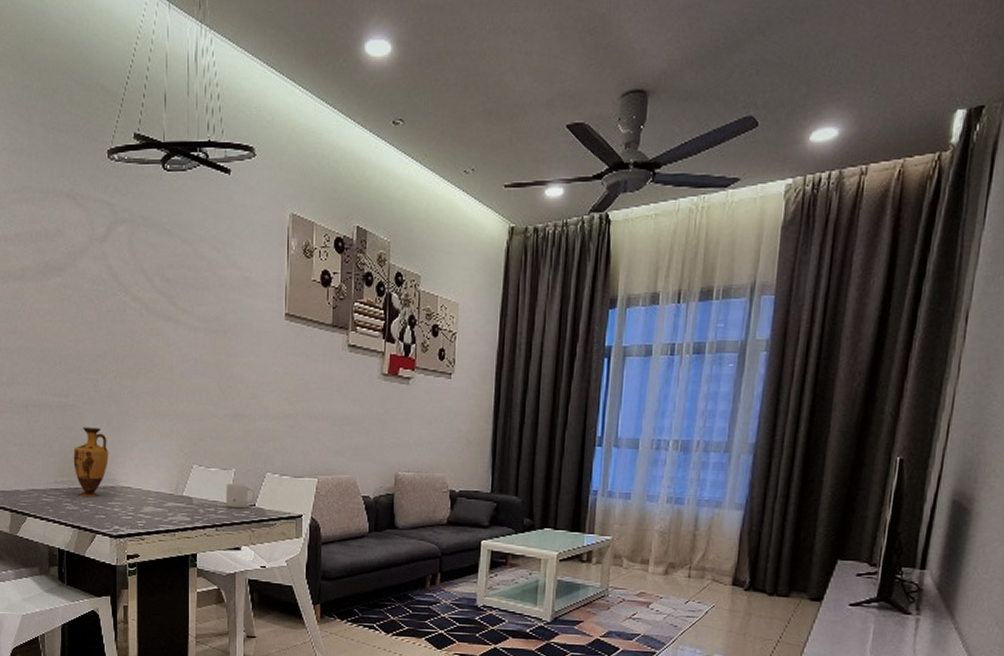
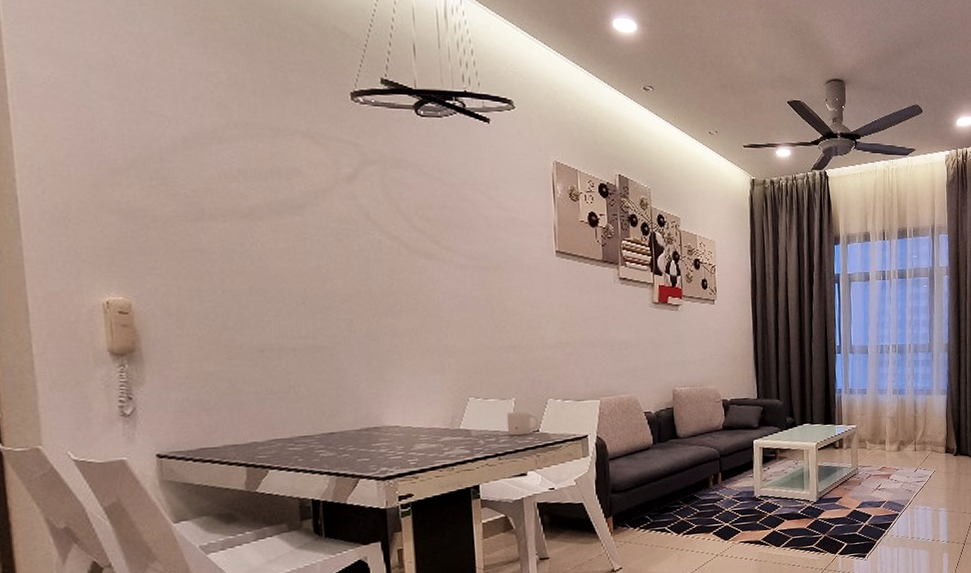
vase: present [73,427,109,498] -> none [325,368,370,442]

